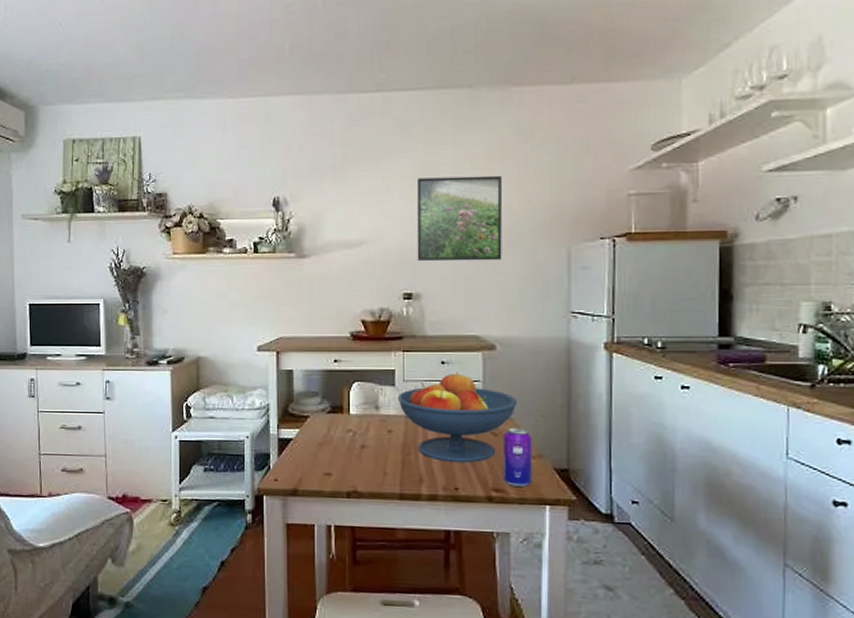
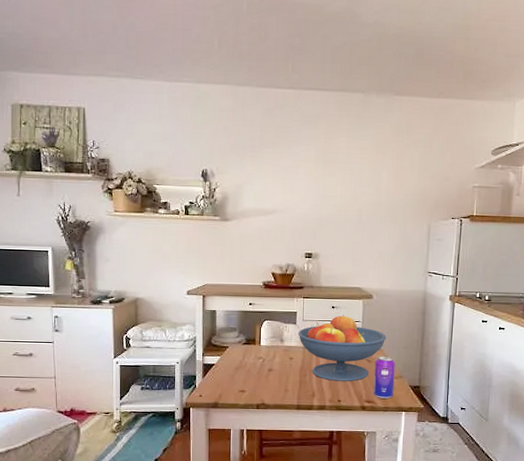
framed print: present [416,175,502,262] -> none [317,162,383,231]

